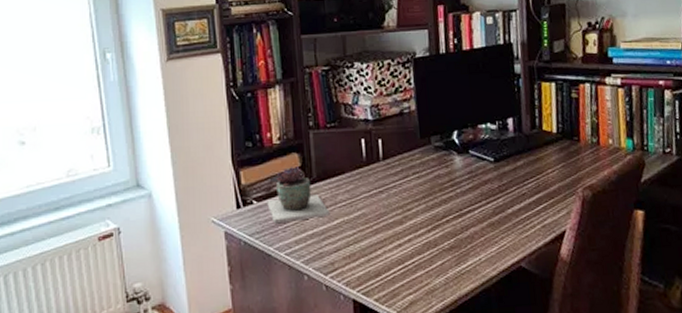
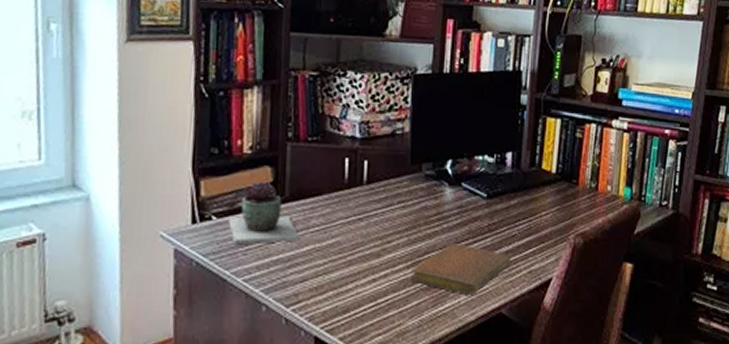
notebook: none [431,205,525,253] -> present [410,242,511,296]

